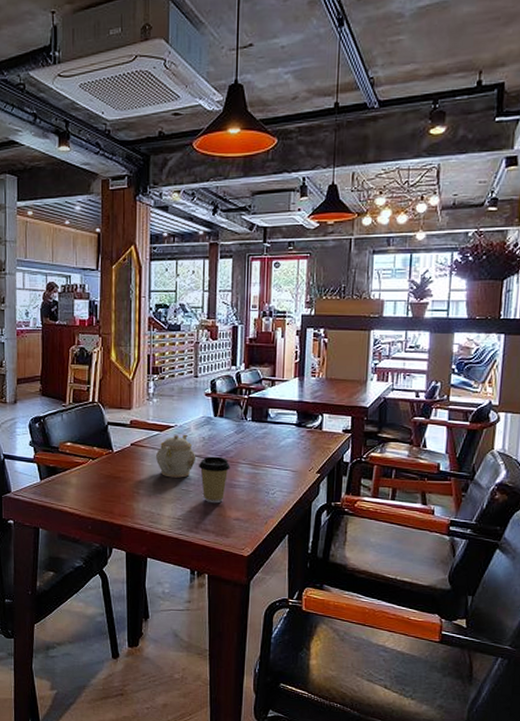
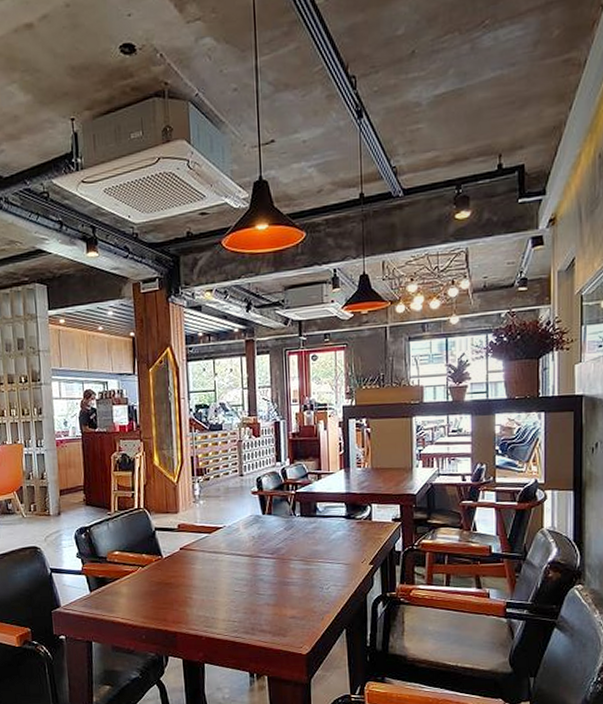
teapot: present [156,434,196,478] -> none [206,534,248,580]
coffee cup: present [199,456,230,504] -> none [250,554,283,603]

